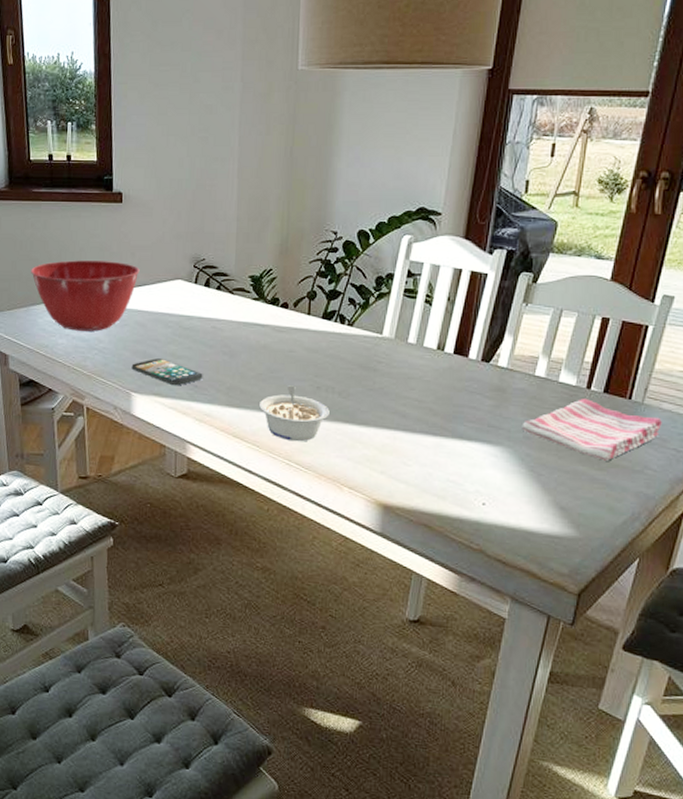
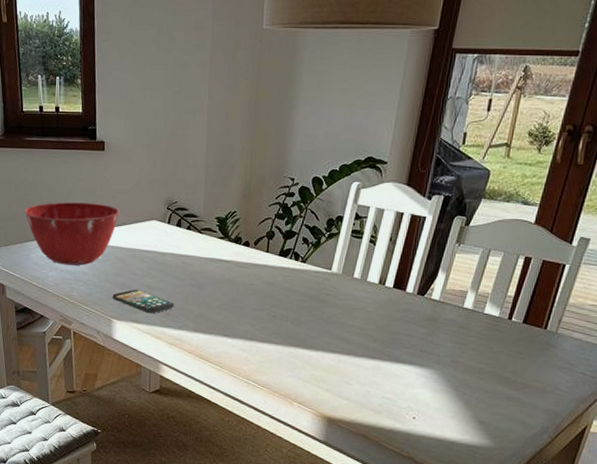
legume: present [259,385,330,442] -> none [223,314,284,363]
dish towel: present [521,399,662,461] -> none [449,328,572,382]

